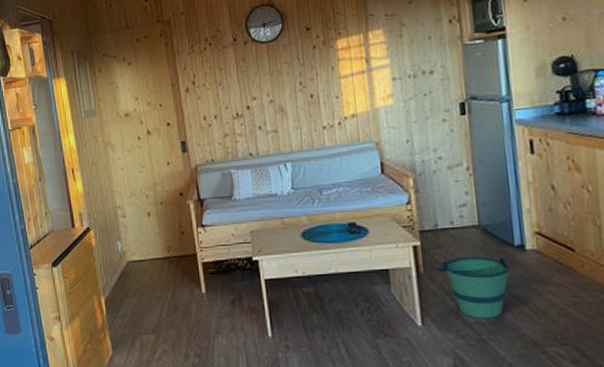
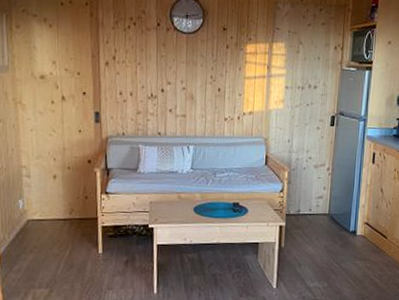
bucket: present [435,255,511,319] -> none [293,236,344,284]

